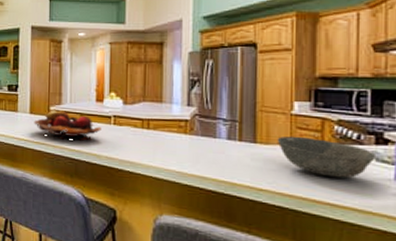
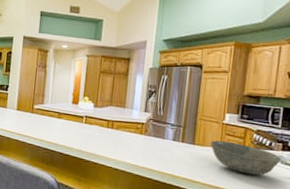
fruit basket: present [33,110,102,141] -> none [19,108,75,136]

